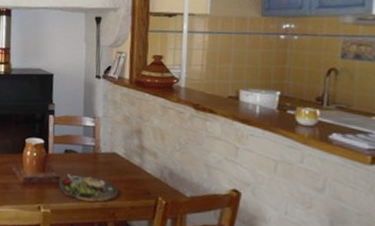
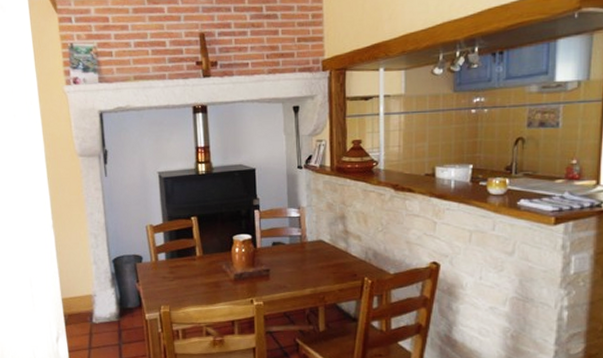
dinner plate: present [59,173,119,202] -> none [270,265,327,290]

